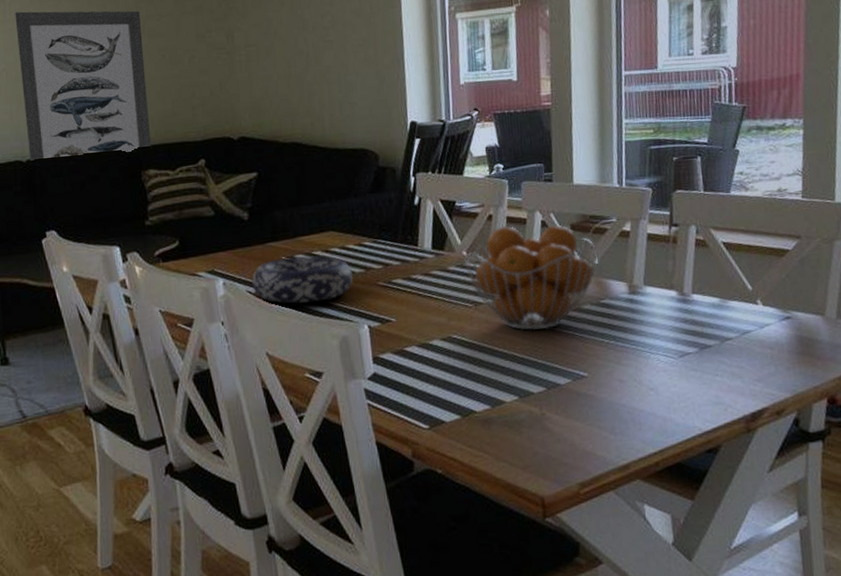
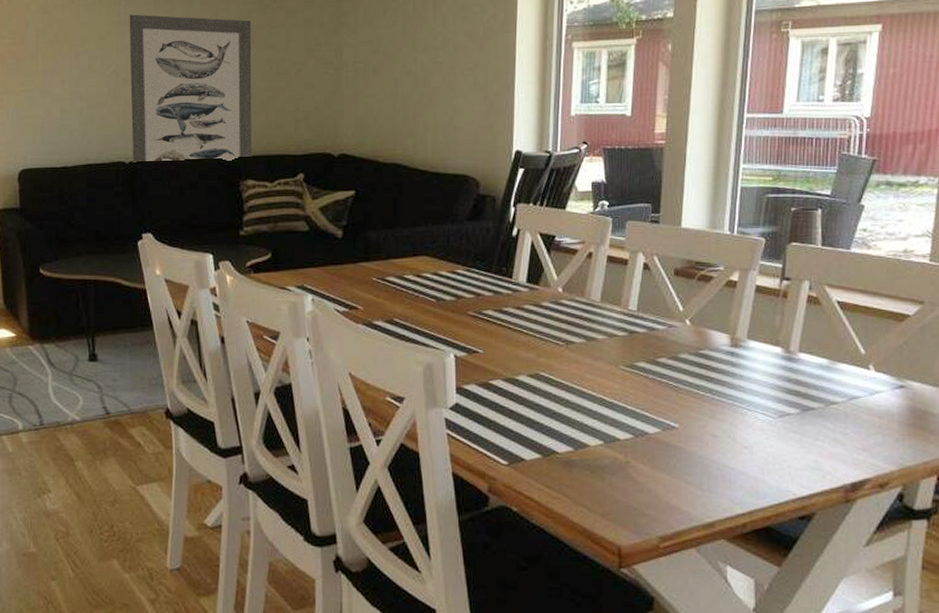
decorative bowl: present [252,256,353,304] -> none [341,279,442,326]
fruit basket: present [464,225,599,331] -> none [560,266,701,376]

